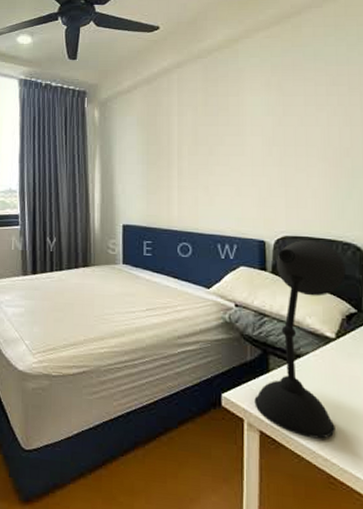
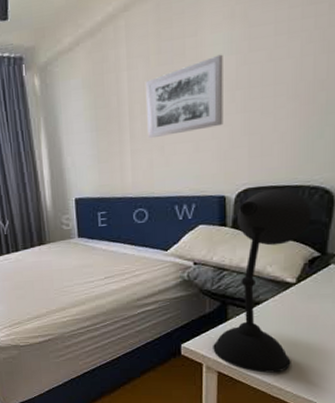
wall art: none [193,114,262,178] -> present [145,54,223,139]

